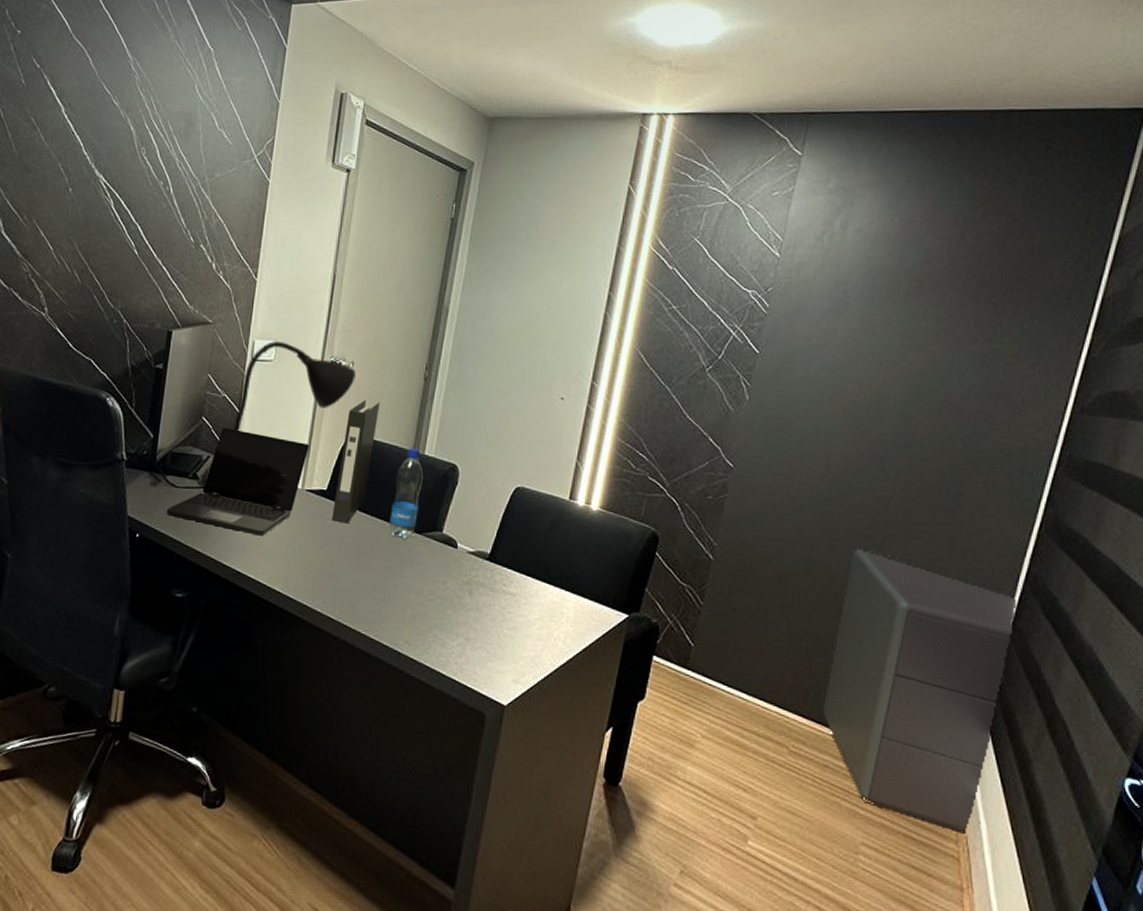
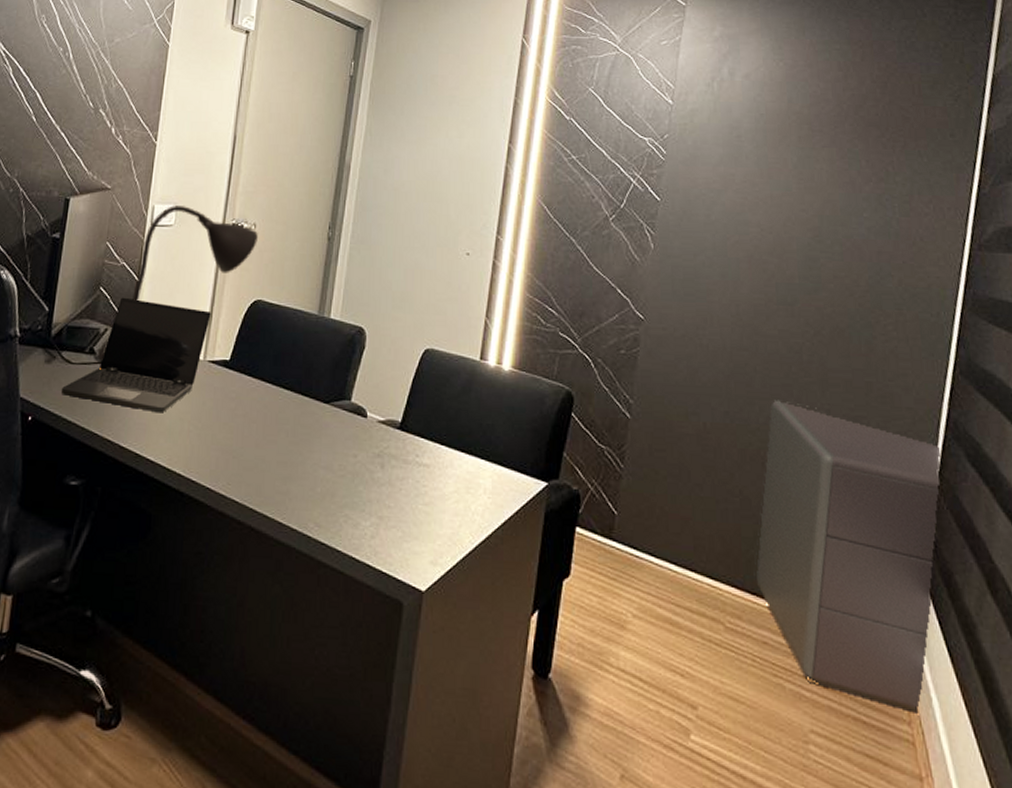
binder: present [332,399,380,524] -> none [235,262,283,396]
bottle: present [389,448,423,540] -> none [296,312,329,410]

